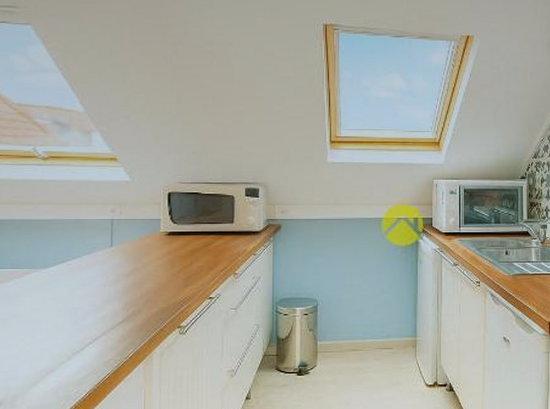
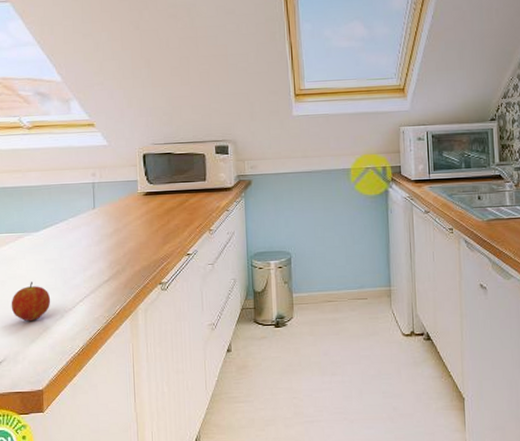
fruit: none [11,321,57,364] -> present [11,281,51,322]

